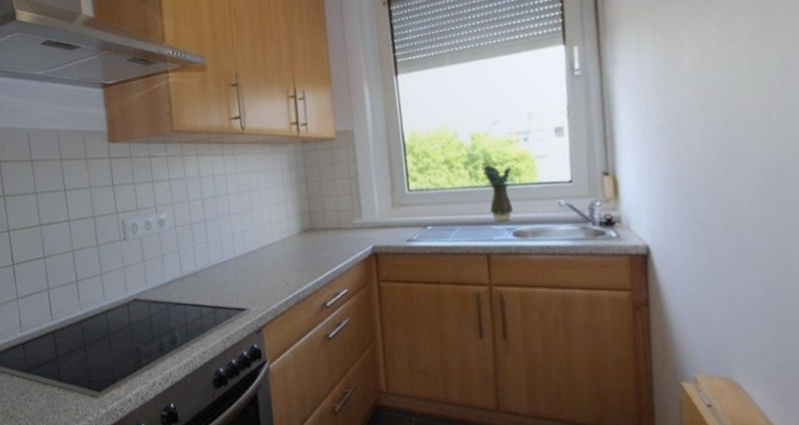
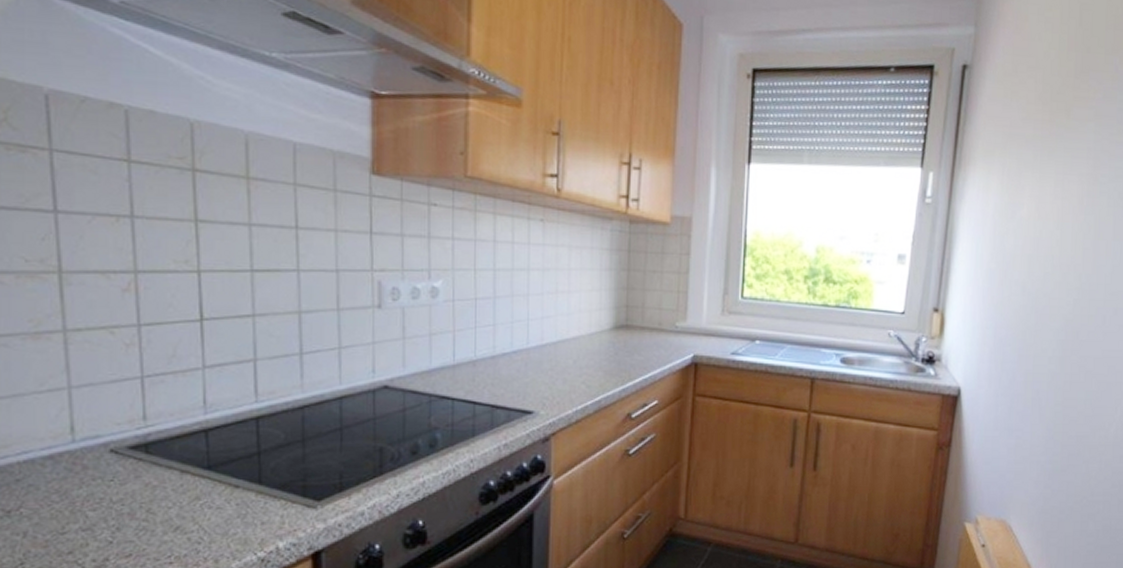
vase: present [481,162,513,222] -> none [821,279,849,346]

